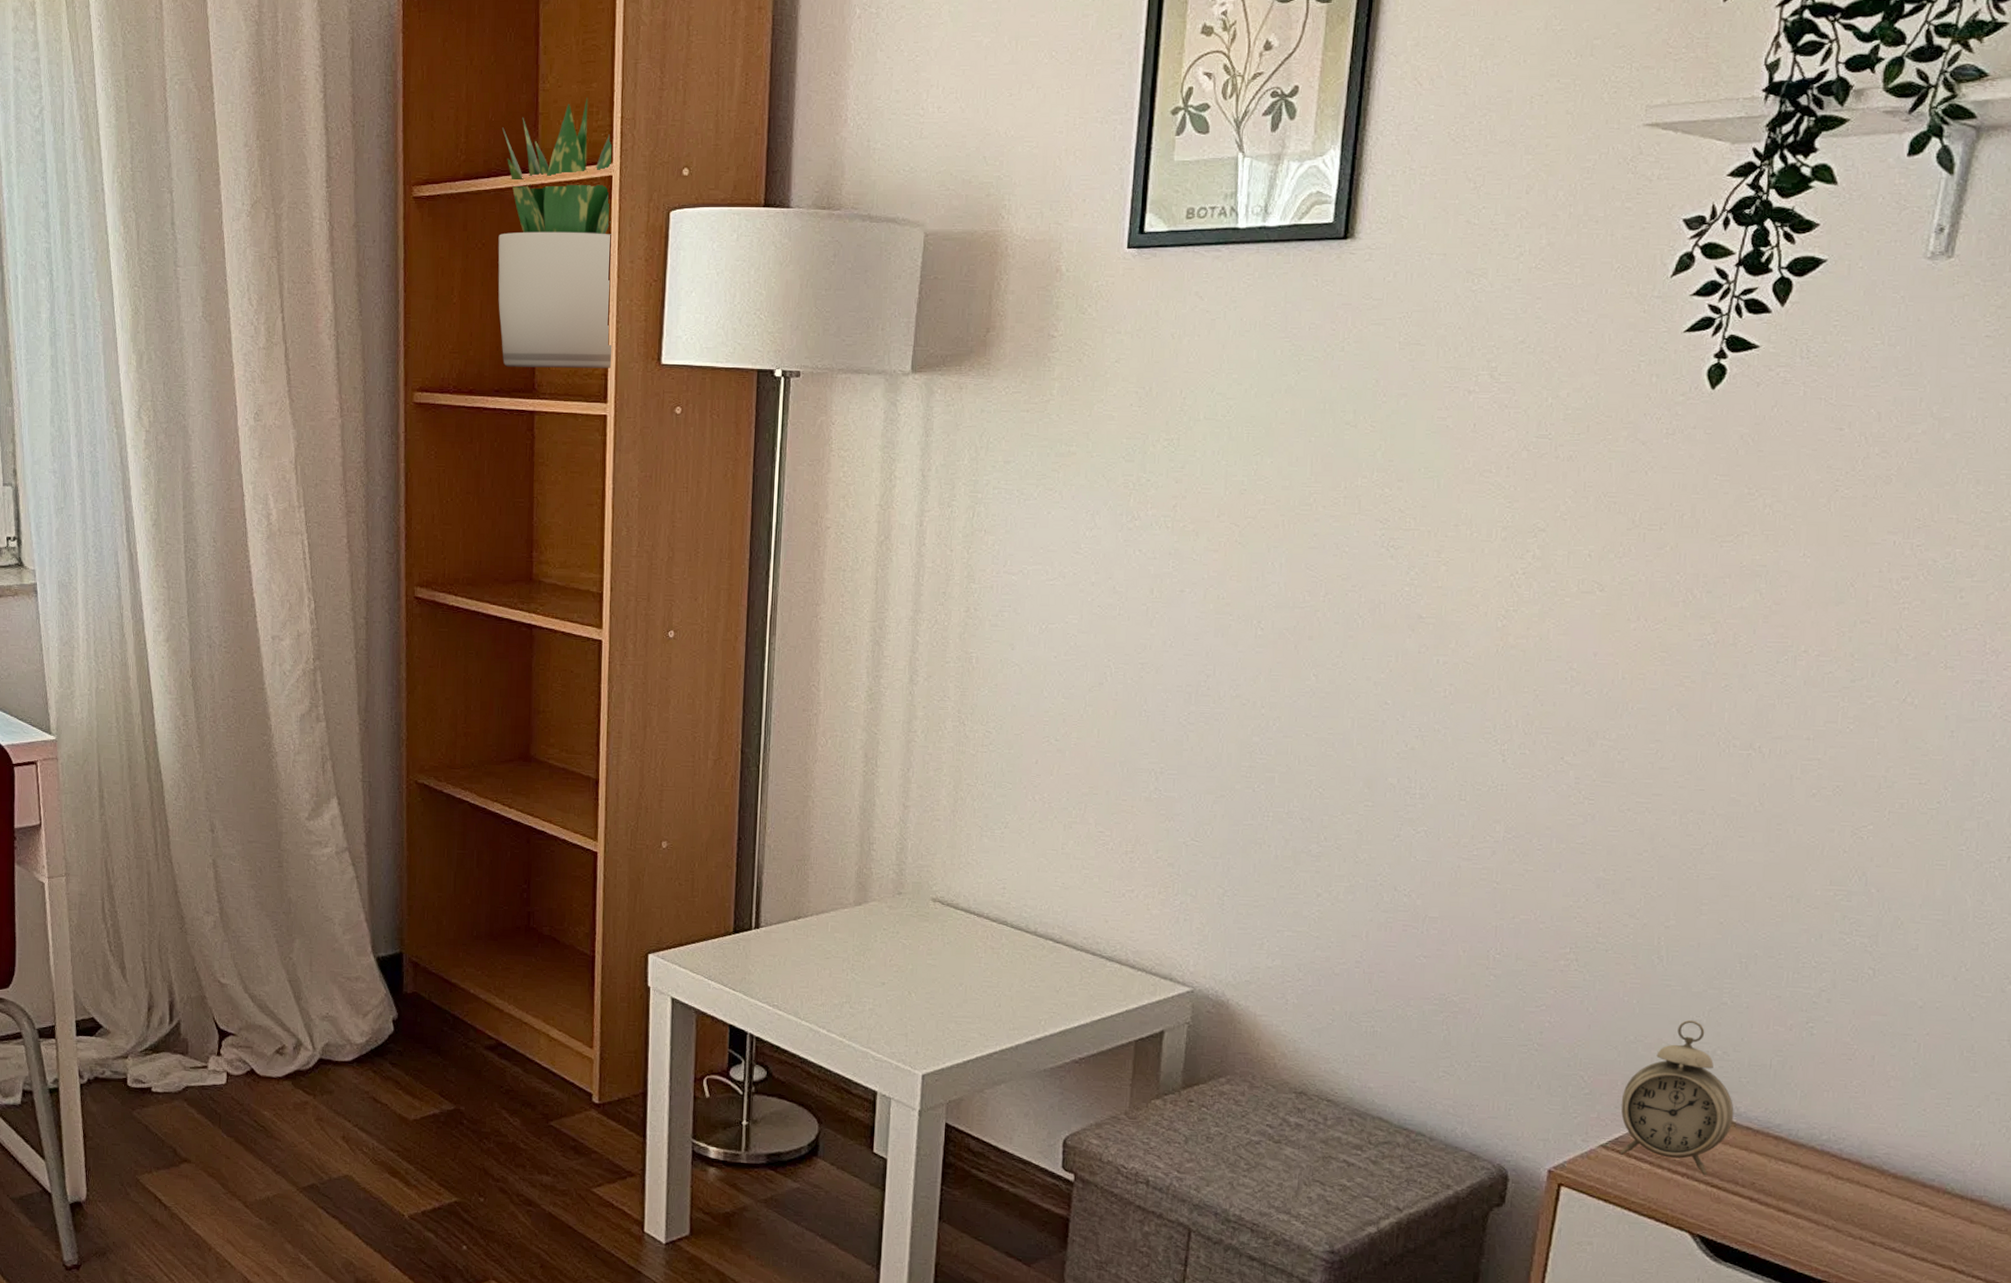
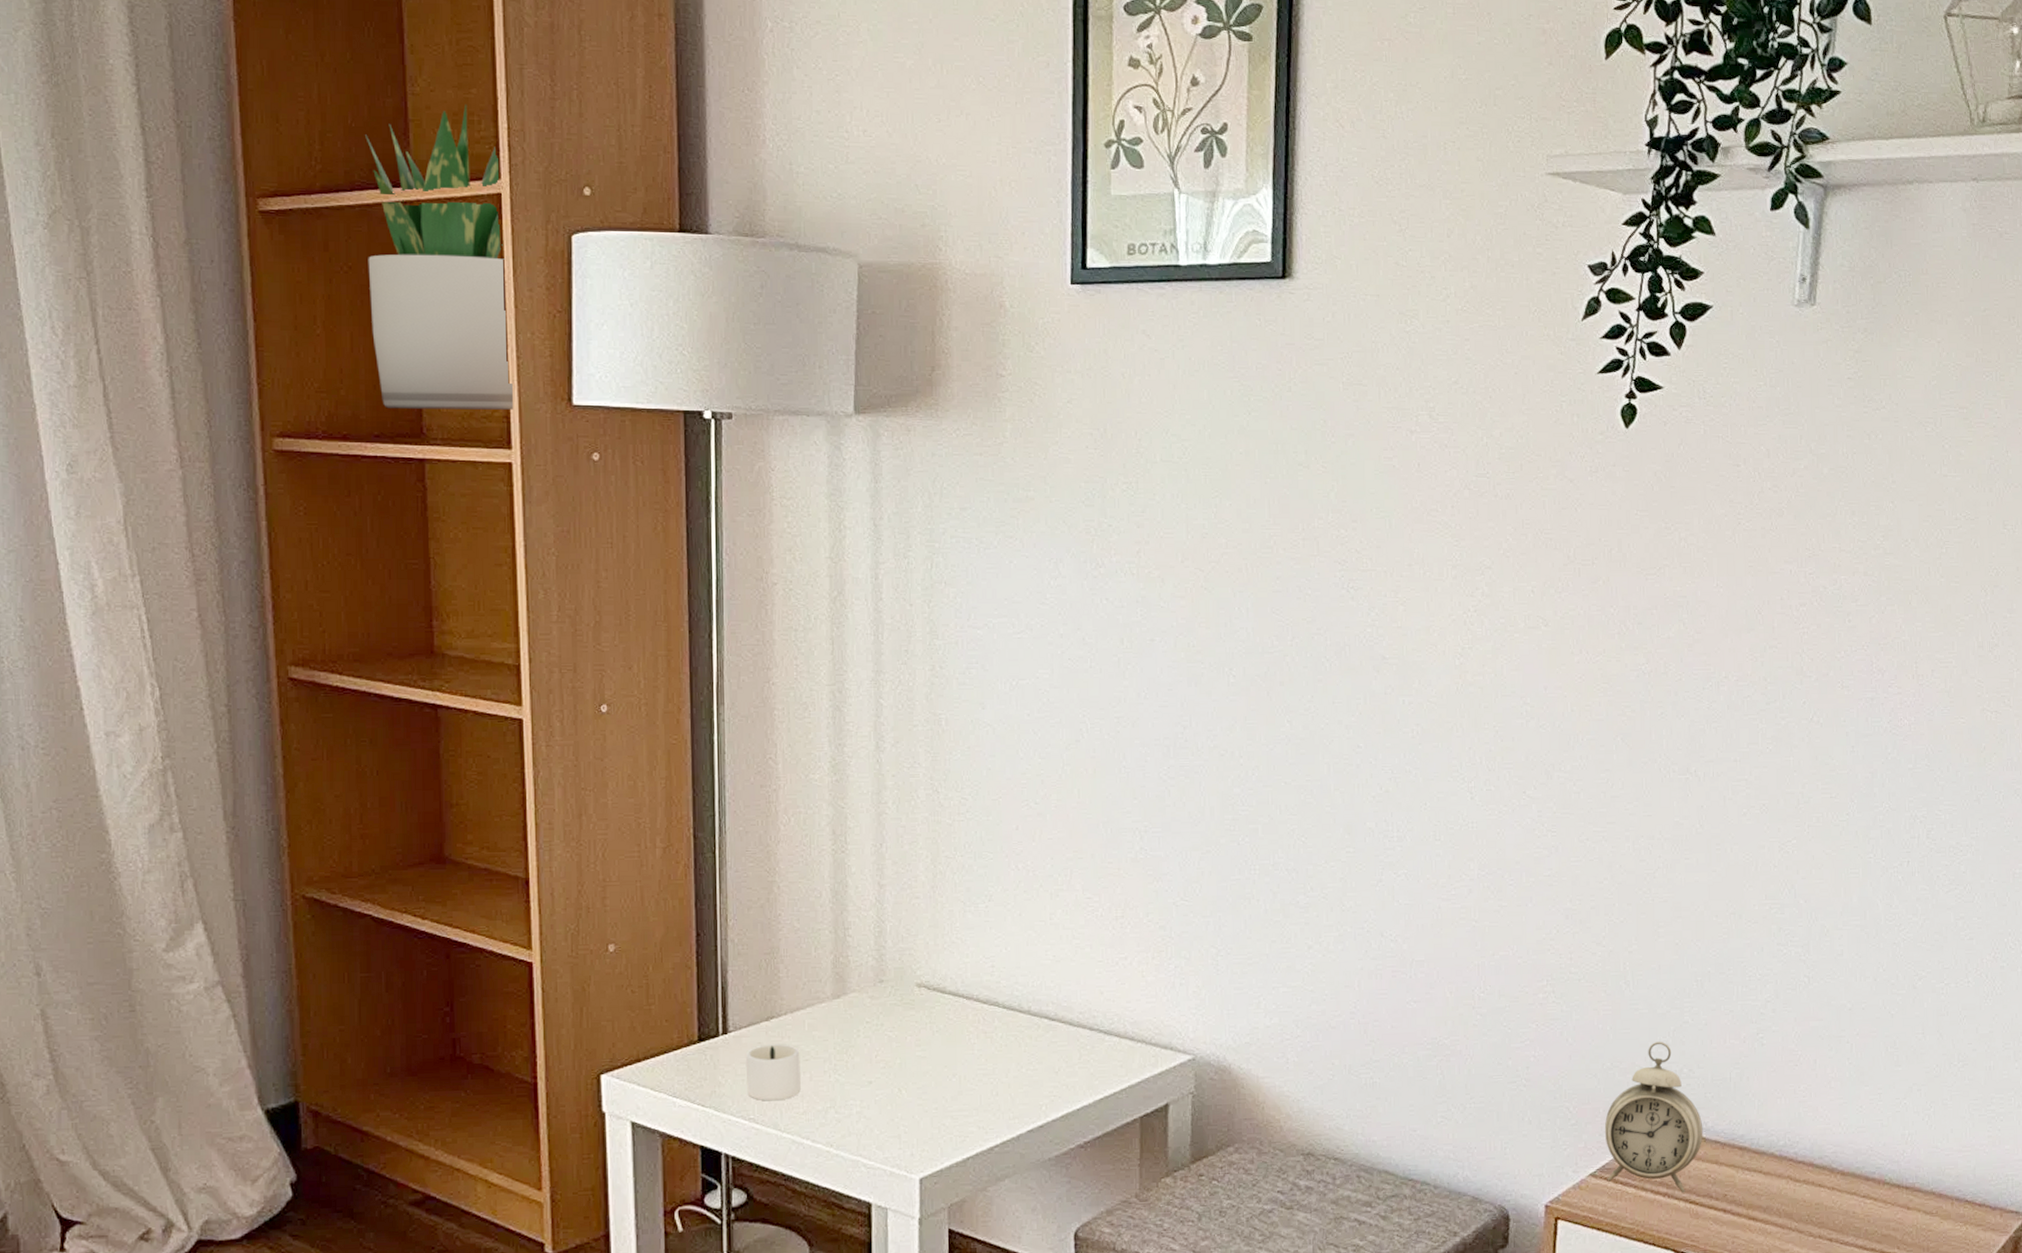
candle: none [773,941,822,992] -> present [745,1044,801,1101]

